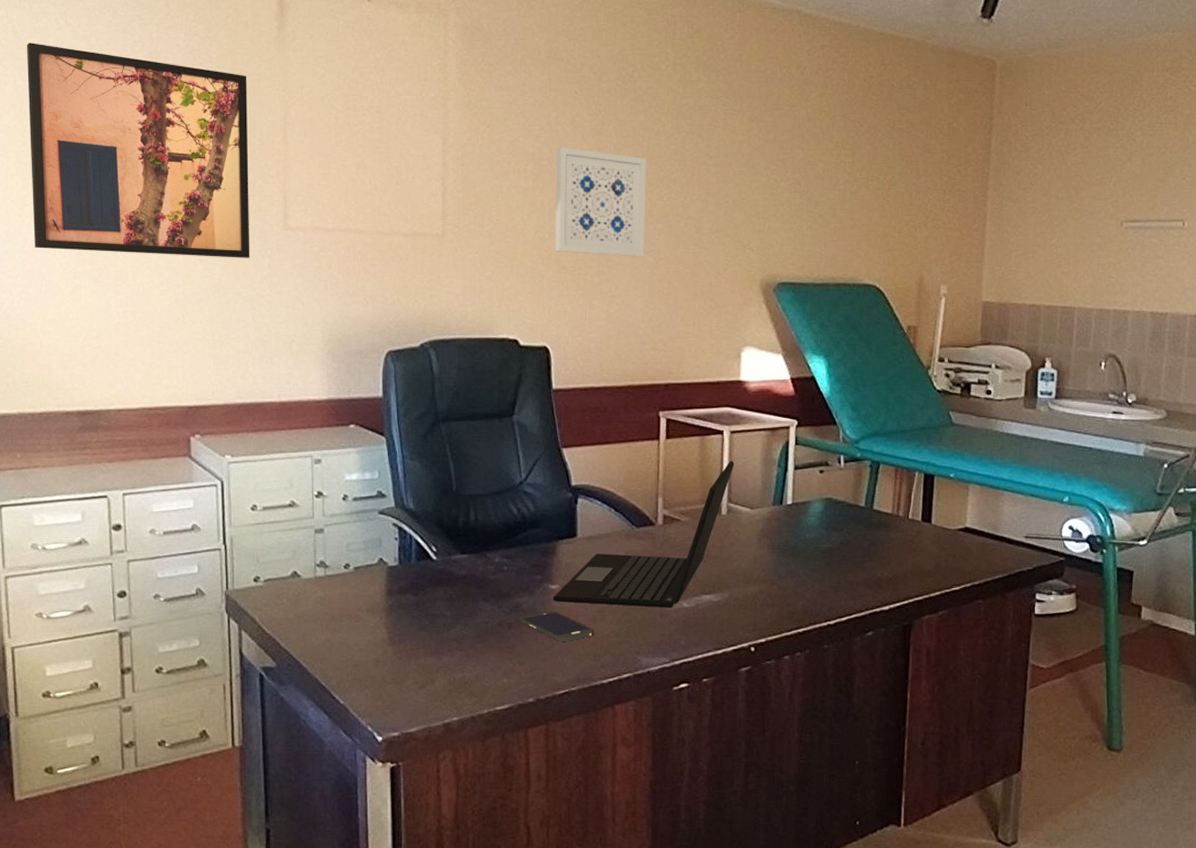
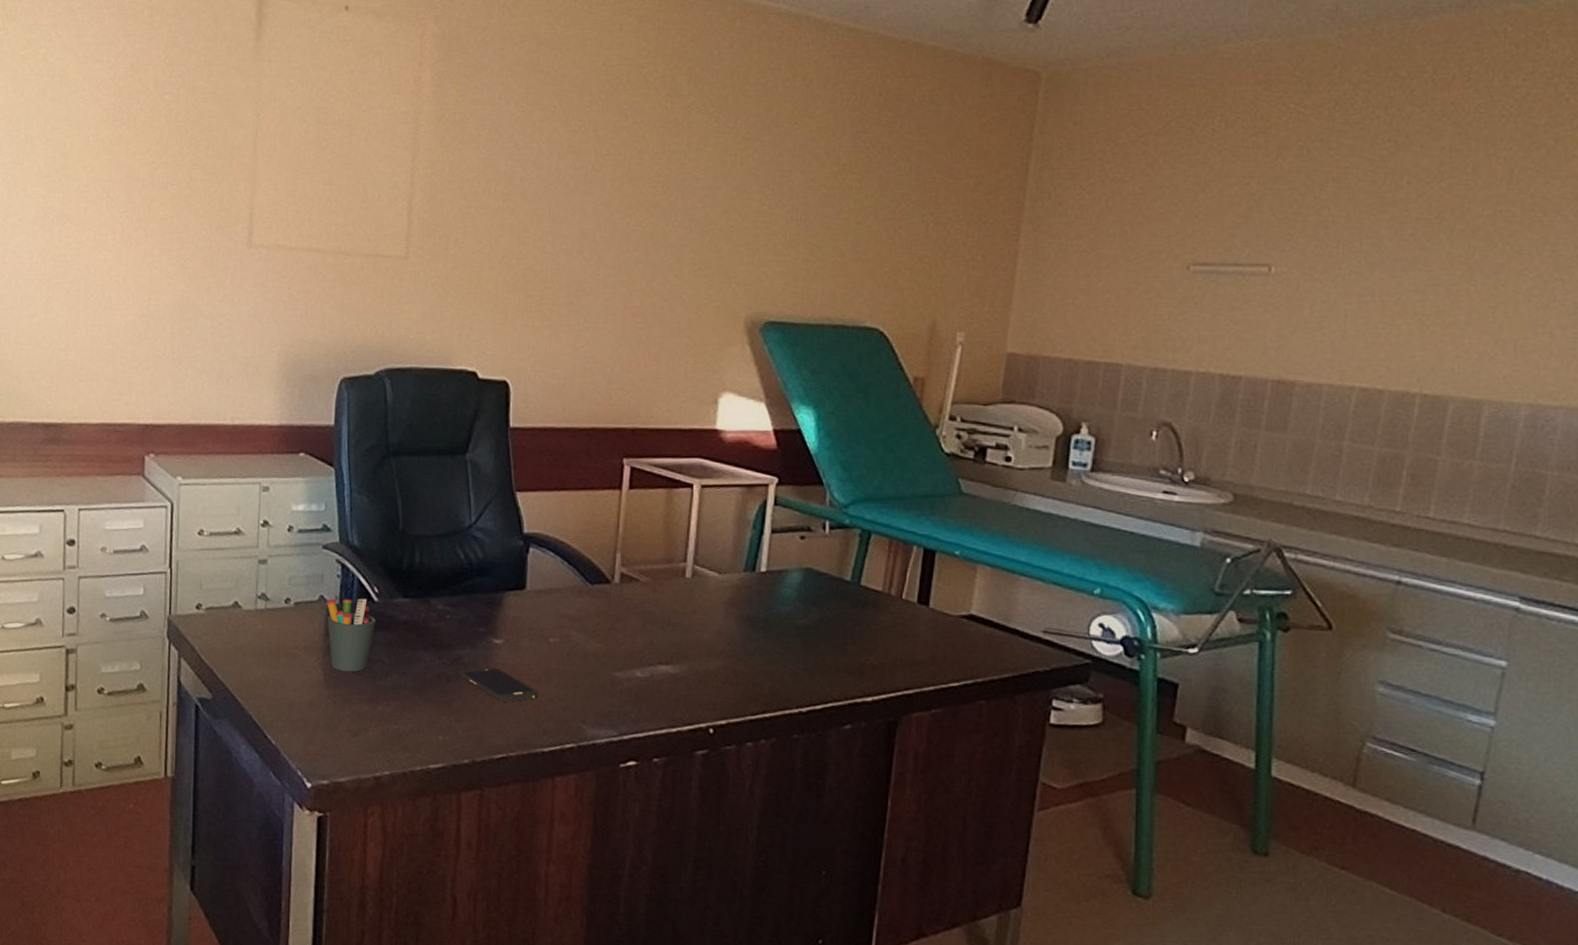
wall art: present [26,43,250,258] -> none [14,54,223,275]
pen holder: none [386,557,436,628] -> present [327,598,376,672]
laptop: present [552,460,735,608] -> none [495,517,704,677]
wall art: present [555,147,646,257] -> none [521,165,626,288]

